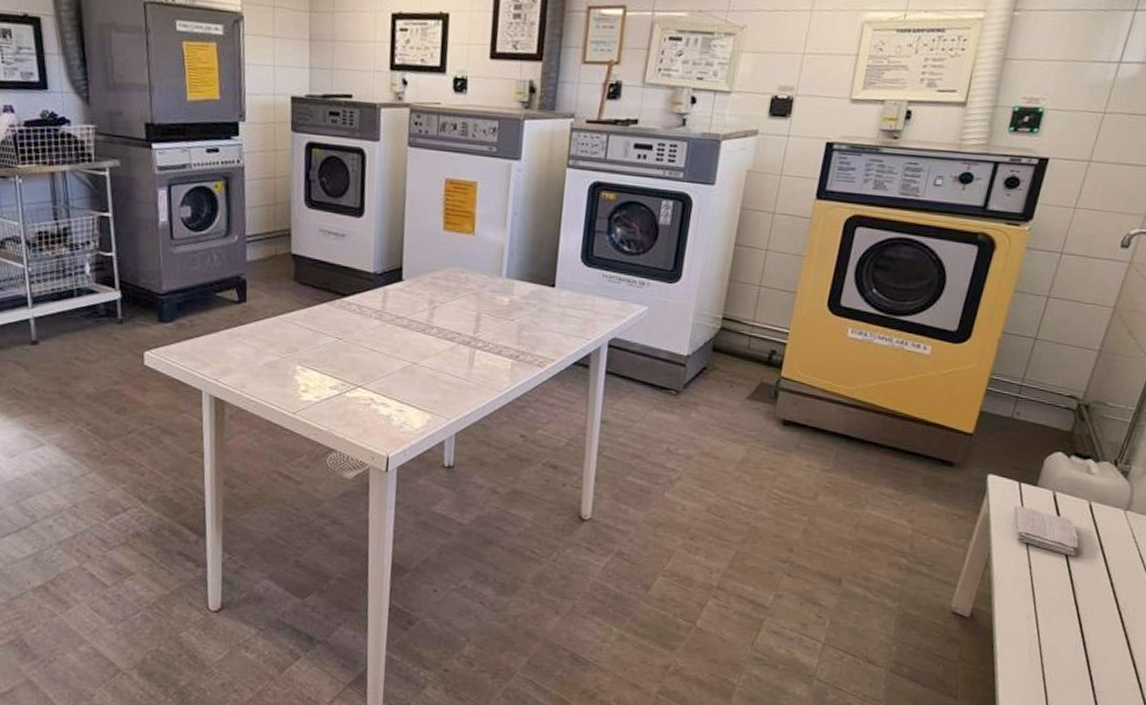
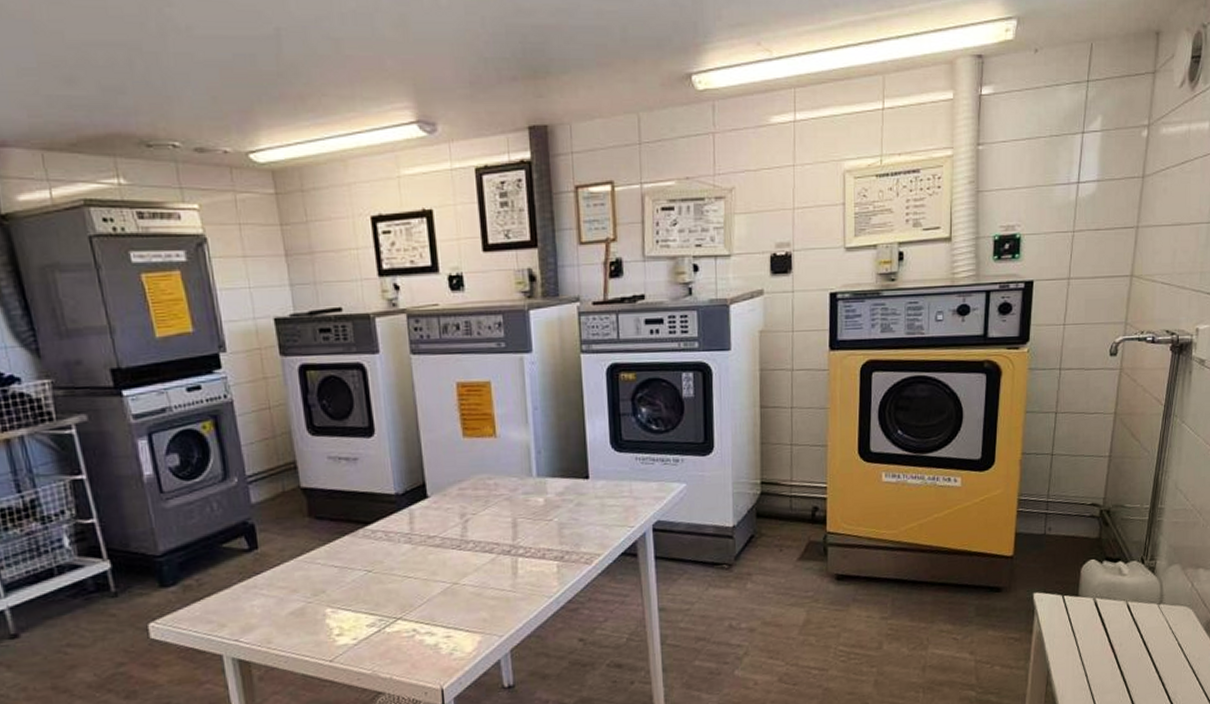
washcloth: present [1013,505,1079,557] -> none [1062,617,1124,658]

